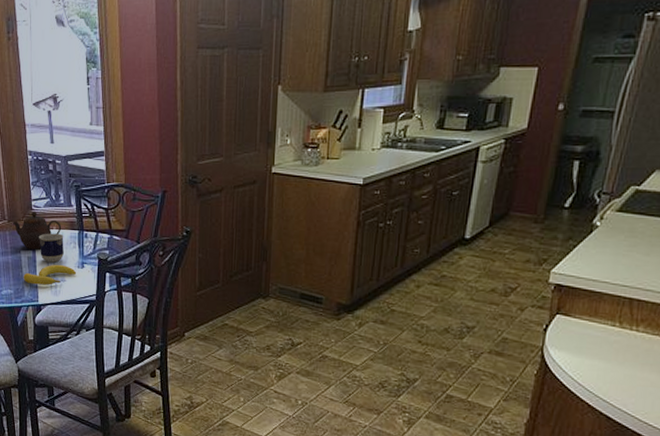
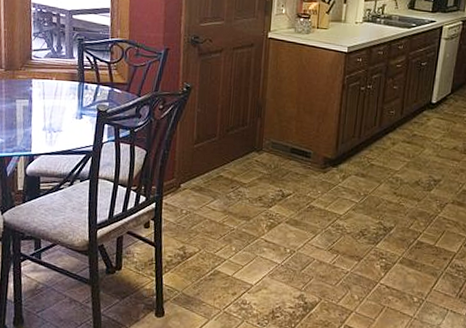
teapot: present [13,211,62,250] -> none [10,62,62,99]
banana: present [23,264,77,286] -> none [17,114,74,135]
cup: present [38,233,64,263] -> none [36,83,63,113]

